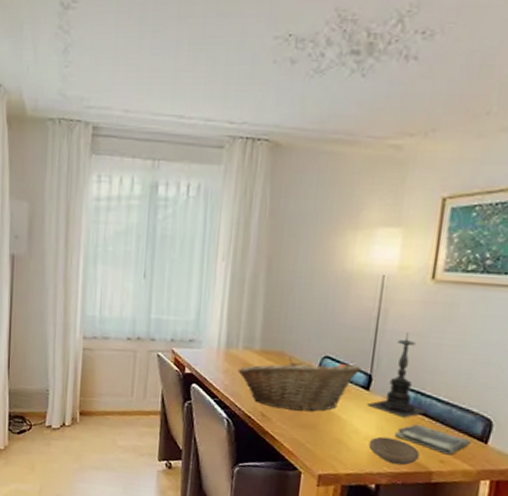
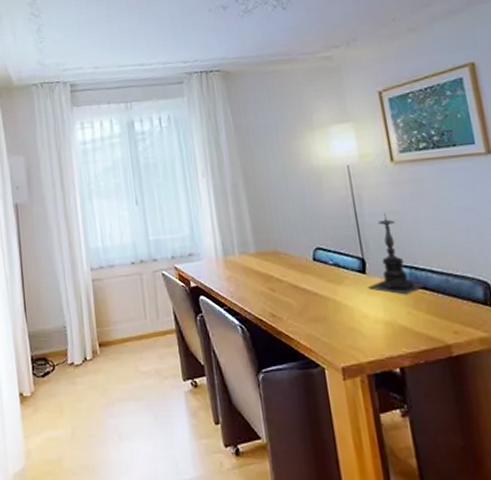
fruit basket: present [238,358,362,412] -> none [239,251,354,307]
bowl: present [368,436,420,466] -> none [380,317,433,344]
dish towel: present [395,424,471,455] -> none [403,298,477,325]

